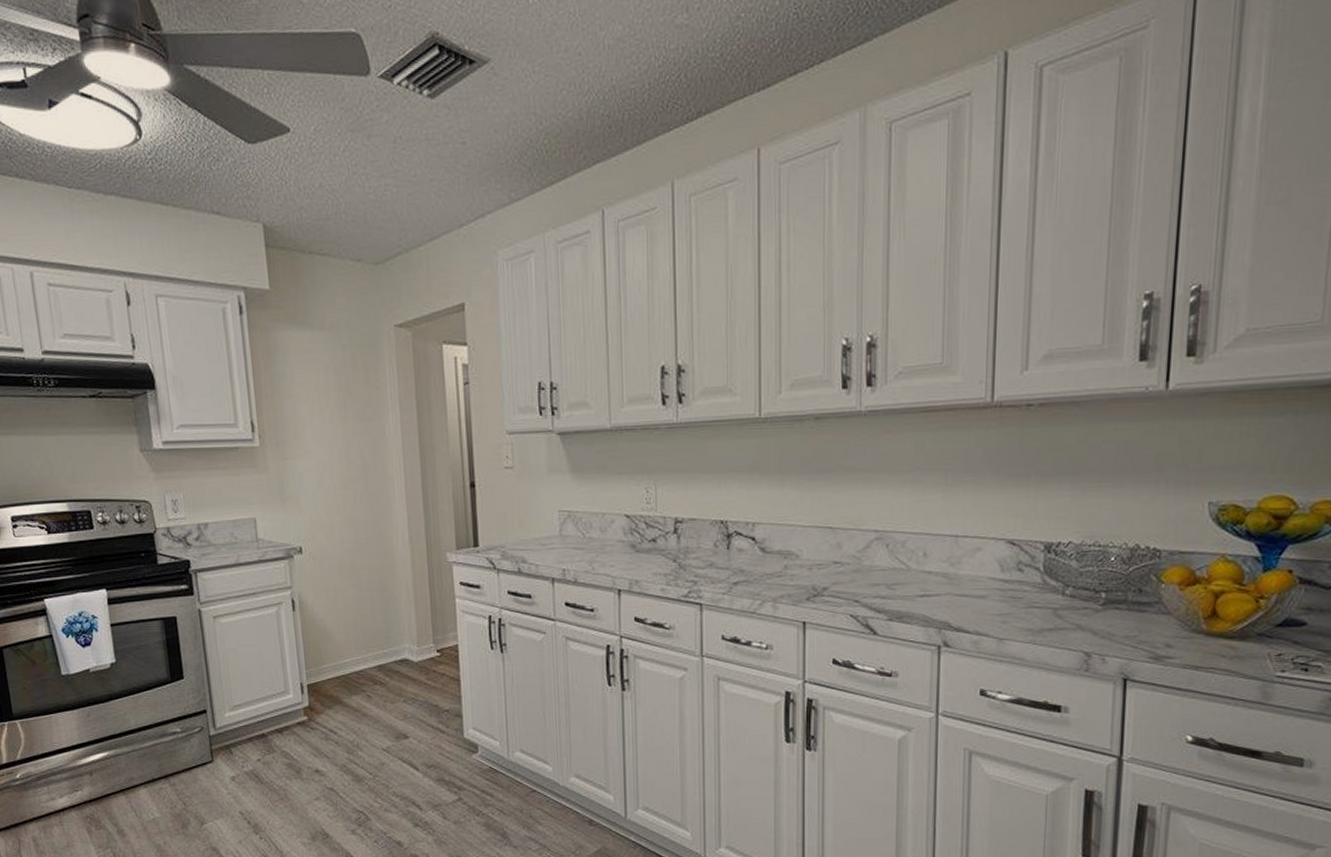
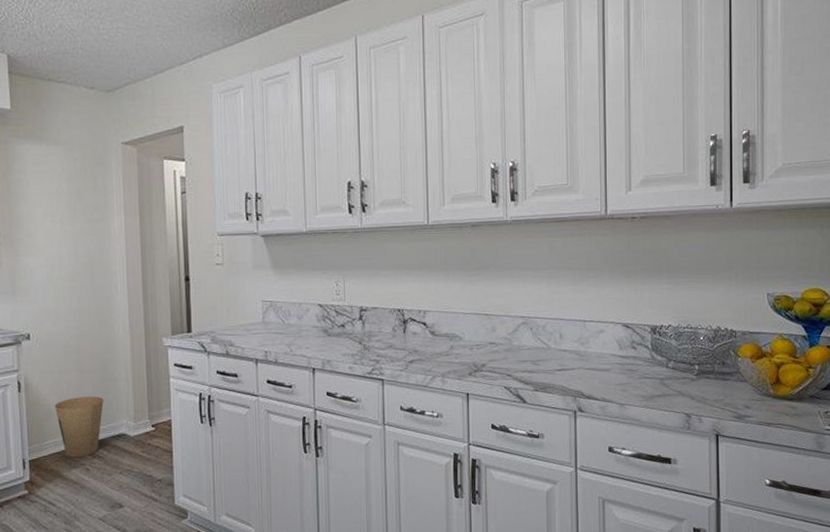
trash can: none [331,617,384,683] -> present [54,396,104,458]

